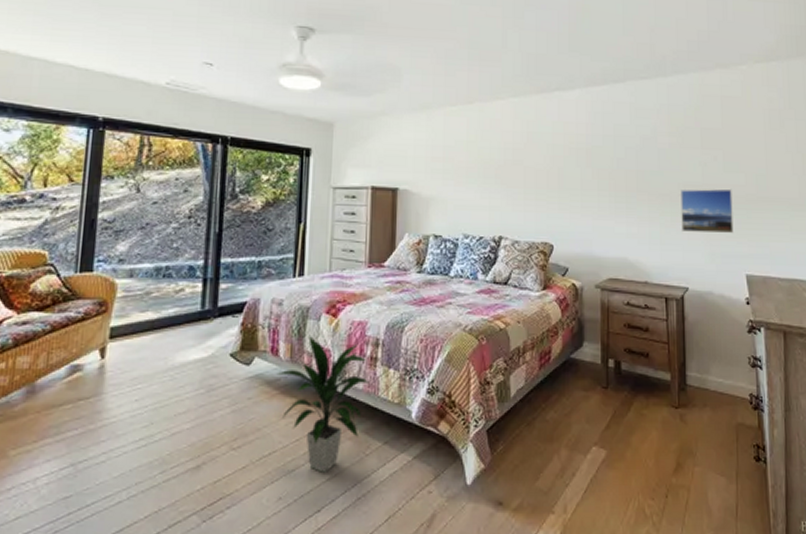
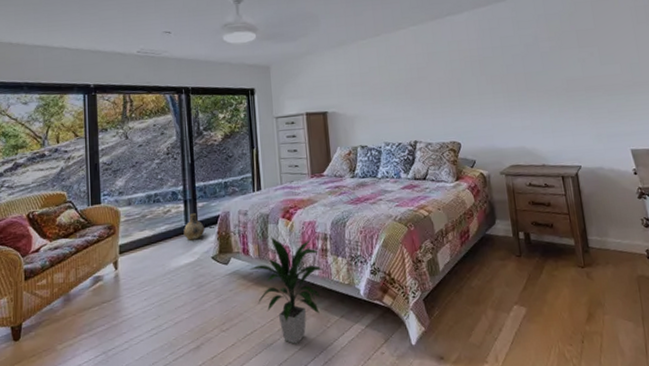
ceramic jug: none [197,296,225,330] -> present [183,213,205,240]
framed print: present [680,188,734,234] -> none [564,78,616,119]

